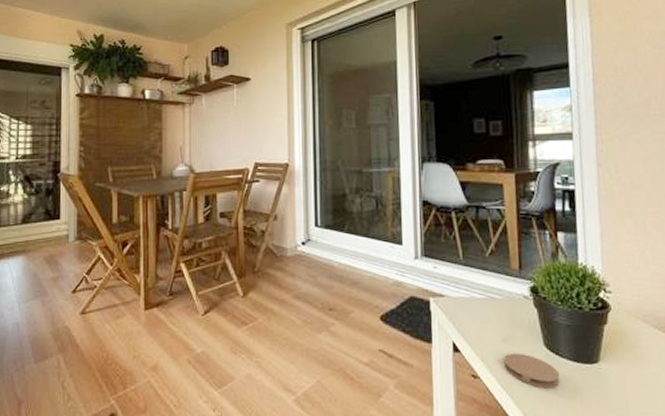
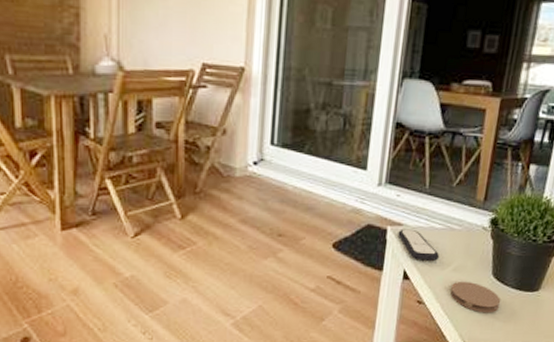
remote control: none [441,300,485,332] -> present [397,229,439,261]

